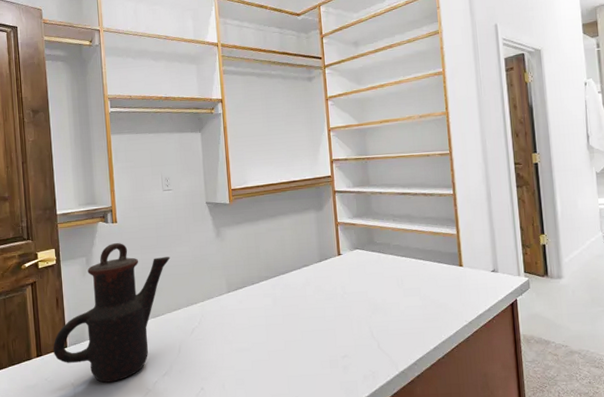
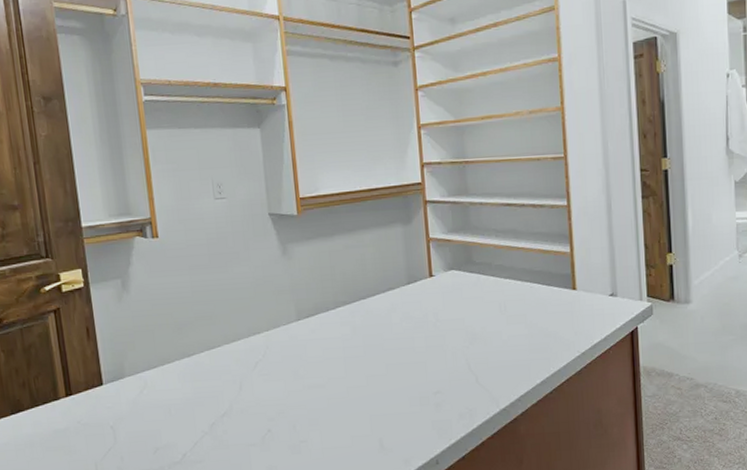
teapot: present [53,242,171,383] -> none [85,261,227,425]

